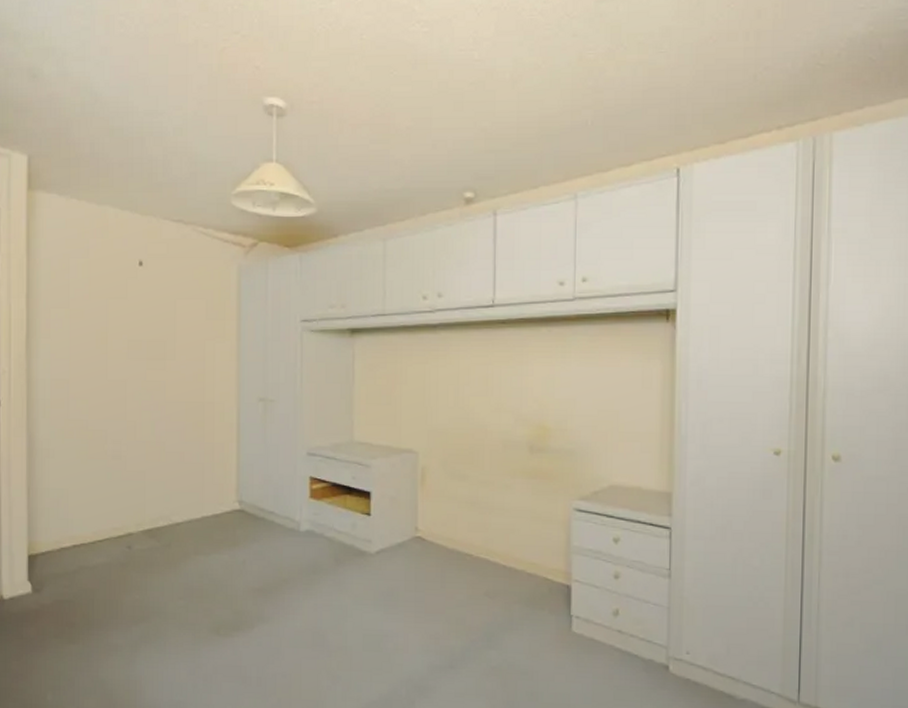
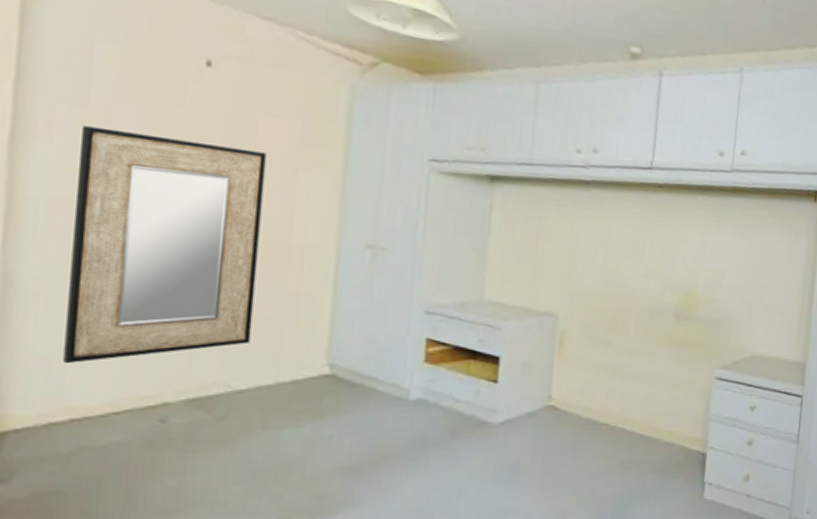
home mirror: none [66,323,183,503] -> present [63,125,267,364]

